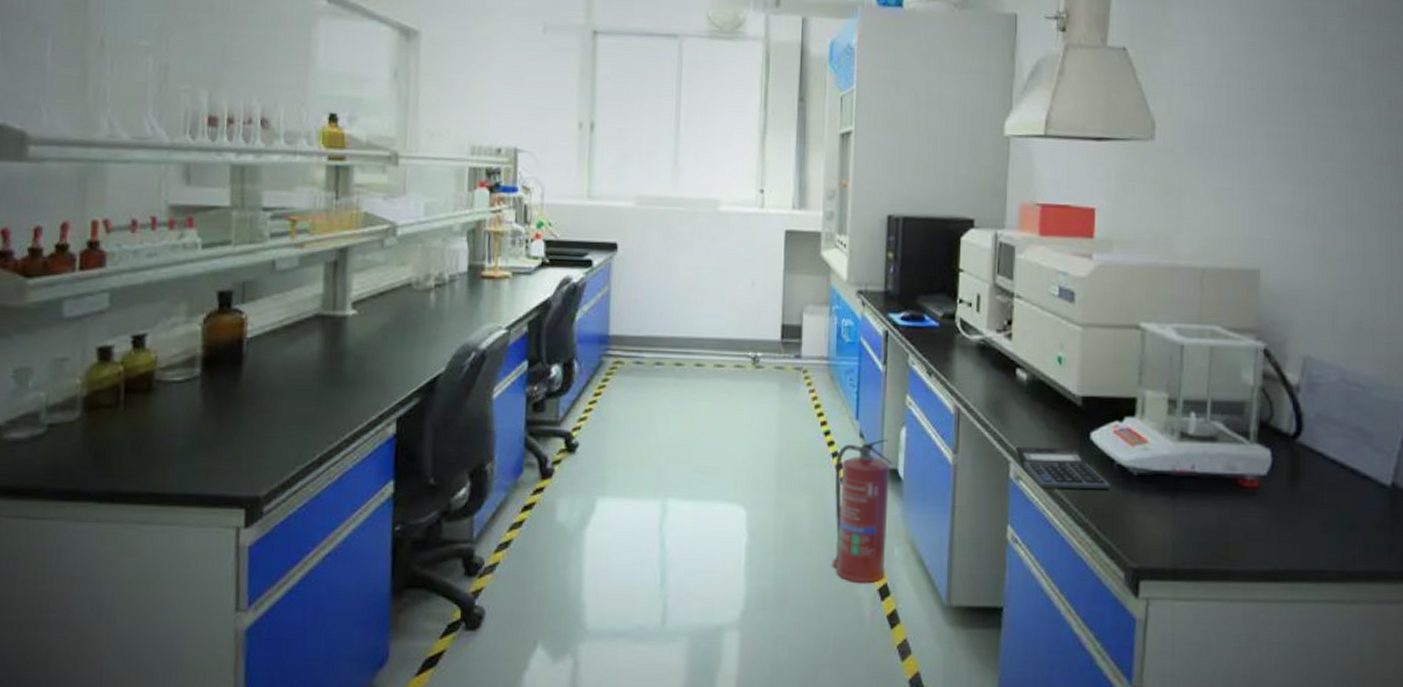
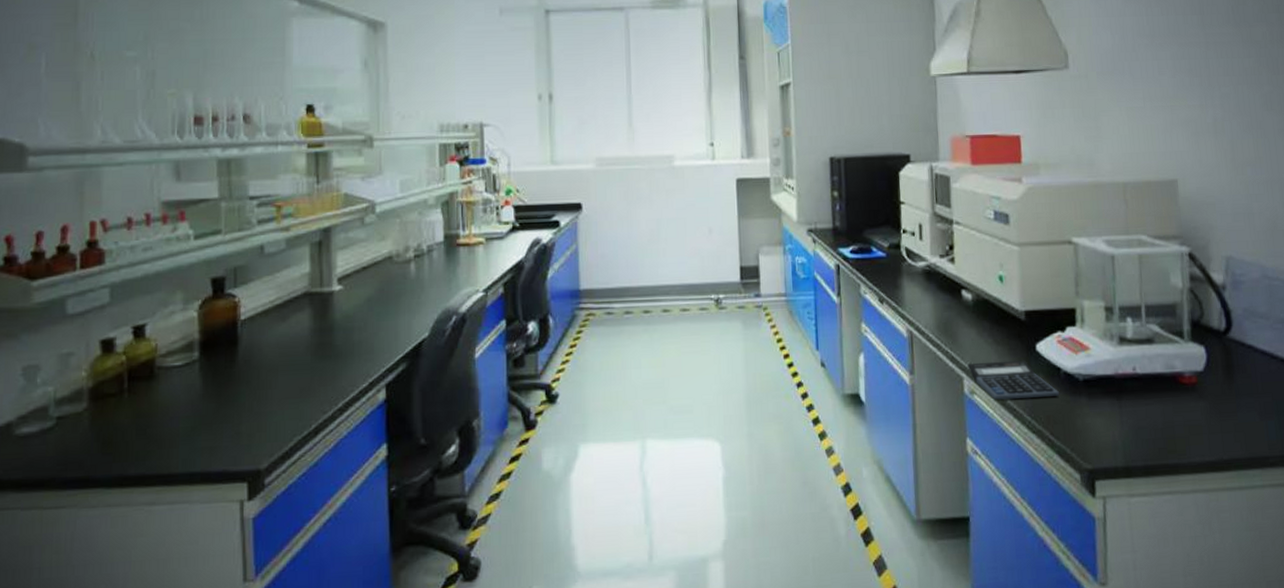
fire extinguisher: present [832,439,892,583] -> none [800,366,856,505]

